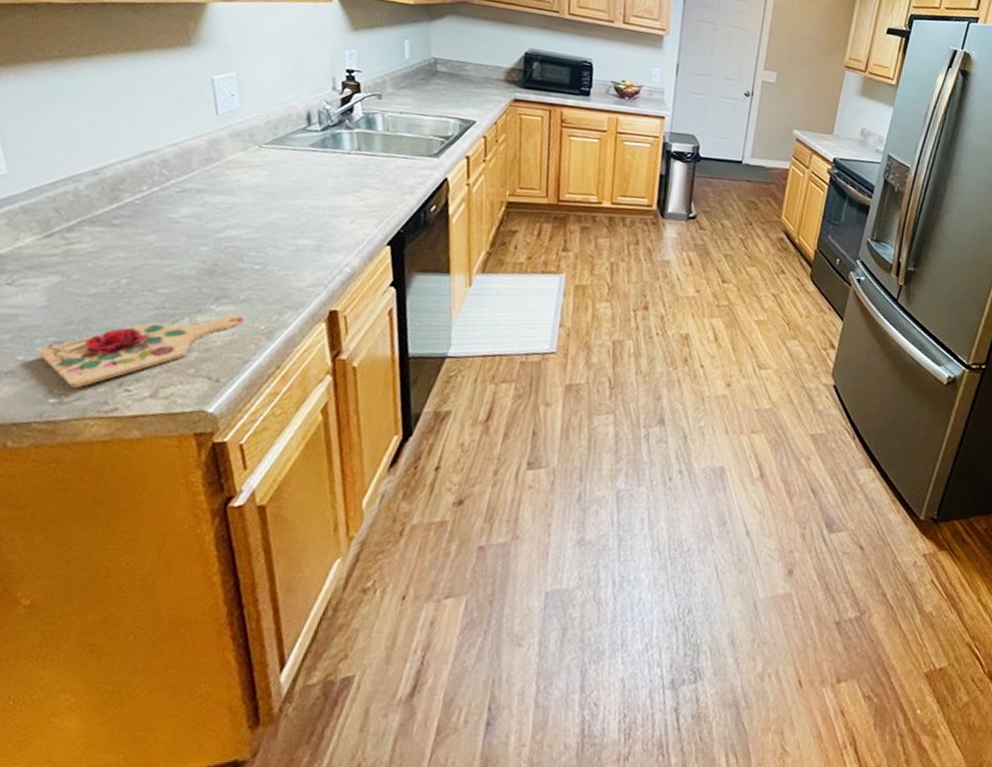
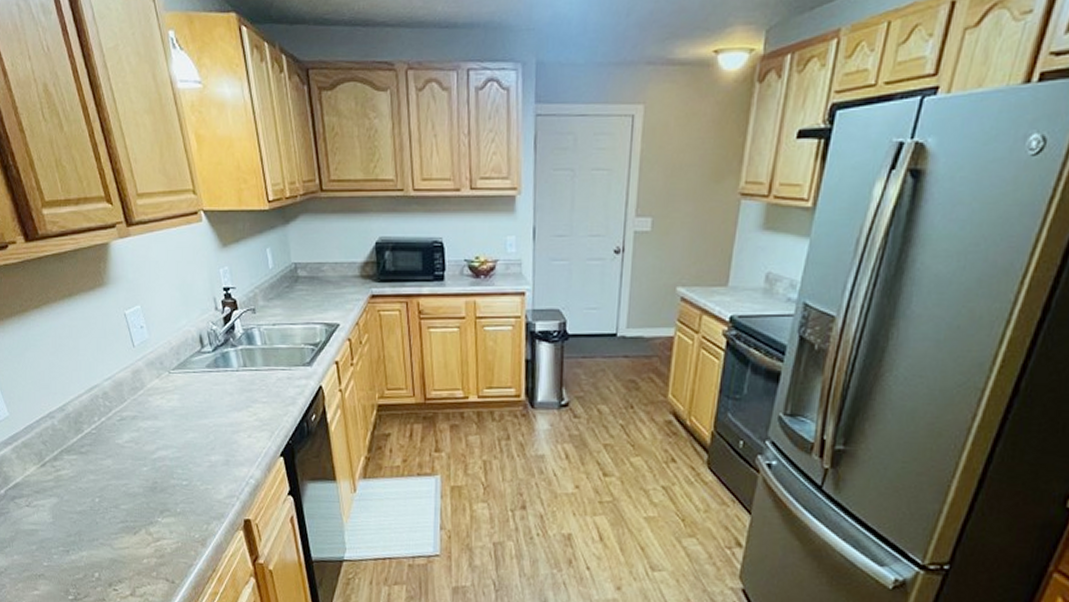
cutting board: present [37,315,244,389] -> none [55,525,183,588]

